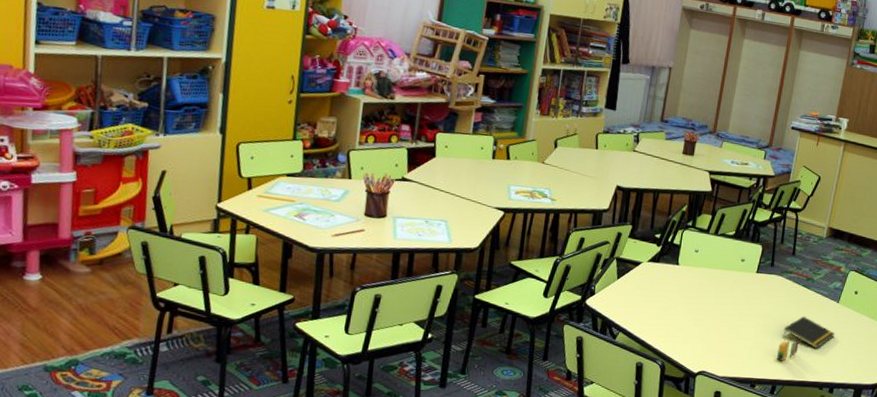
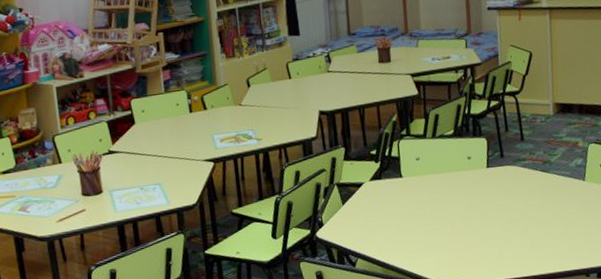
crayon: present [777,339,800,361] -> none [529,227,552,255]
notepad: present [783,316,835,348] -> none [531,202,589,234]

